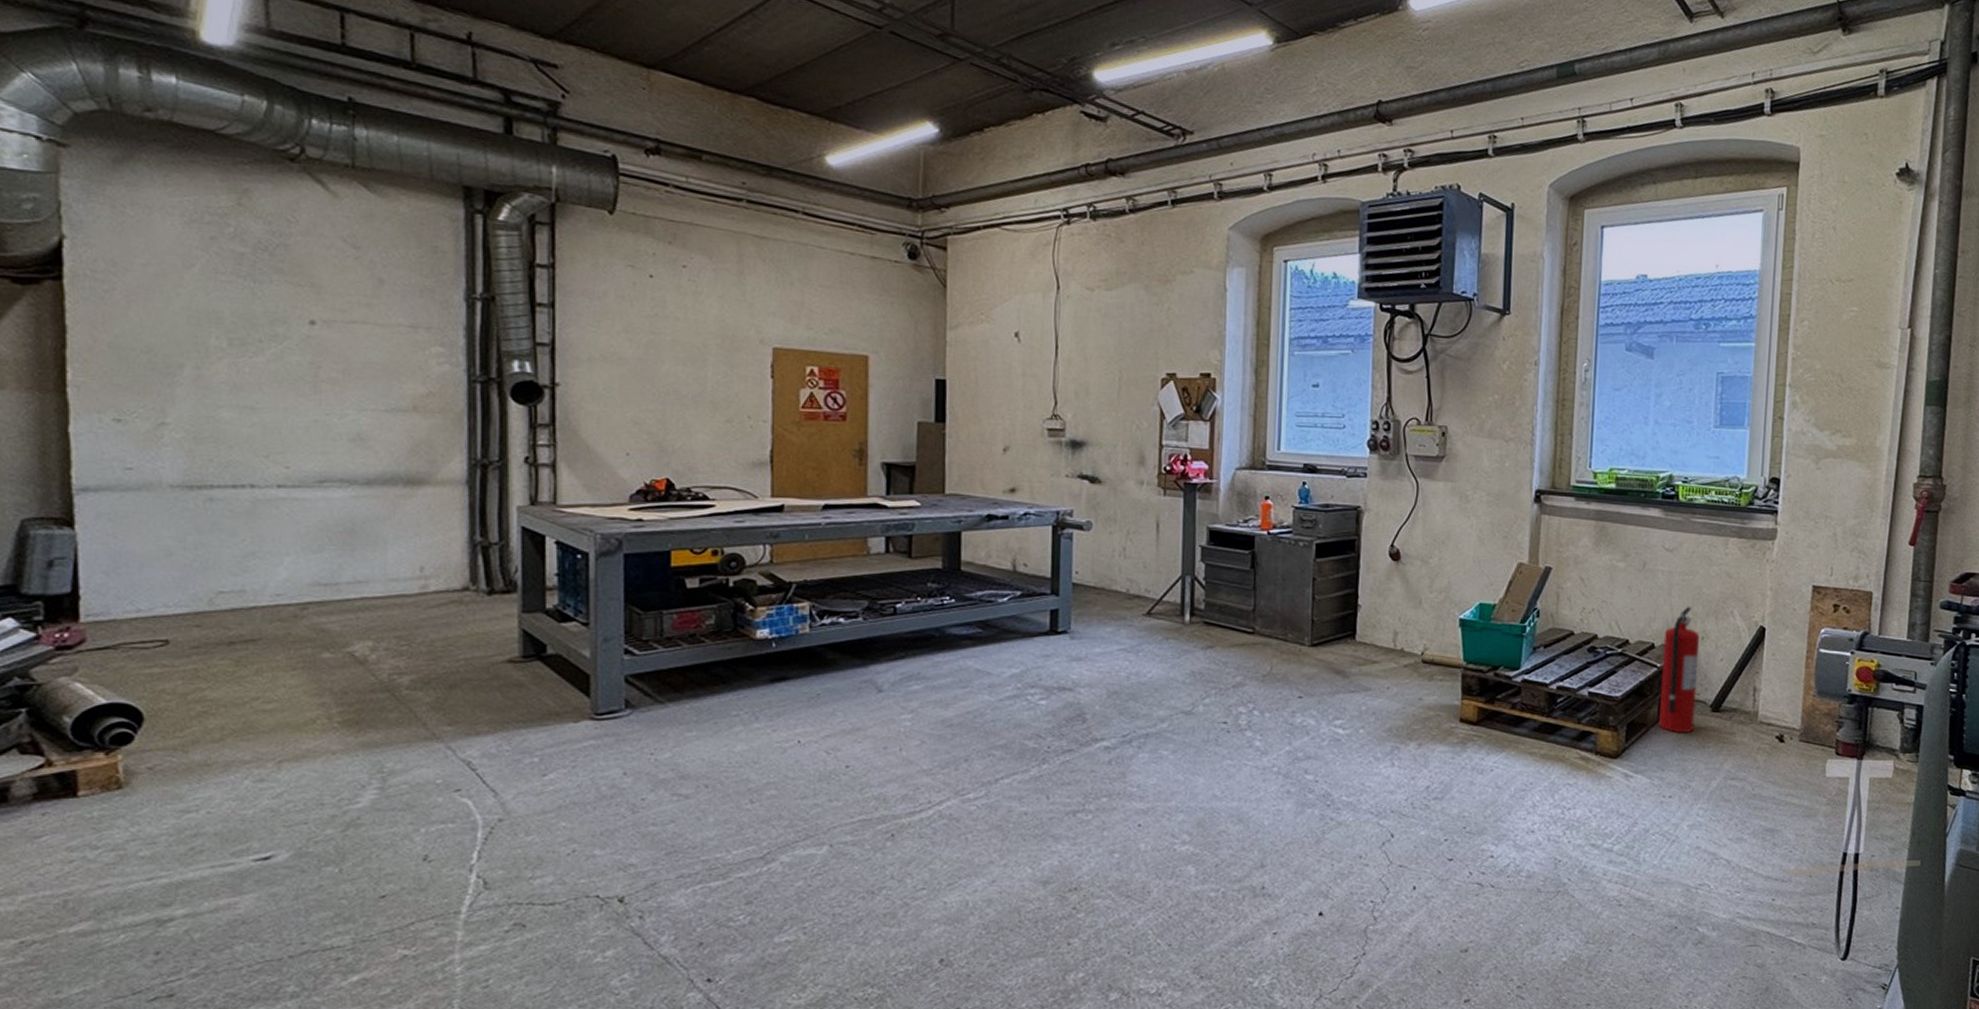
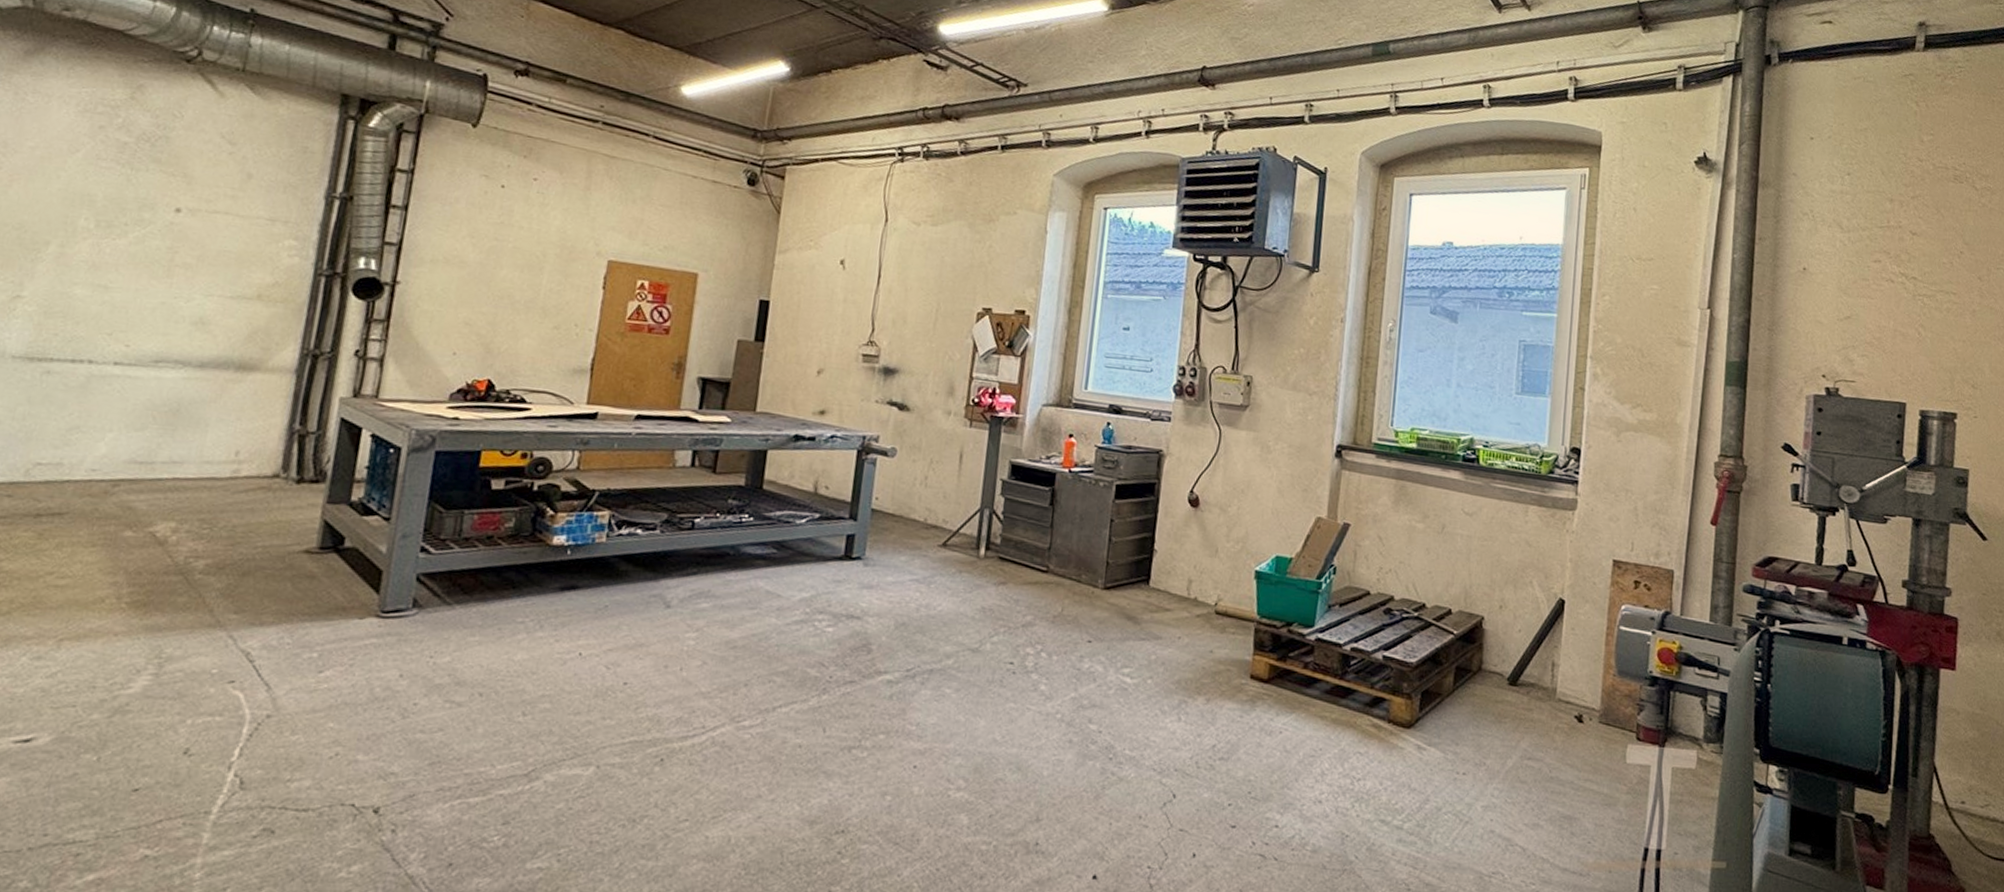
fire extinguisher: present [1659,606,1699,732] -> none [1454,573,1498,706]

